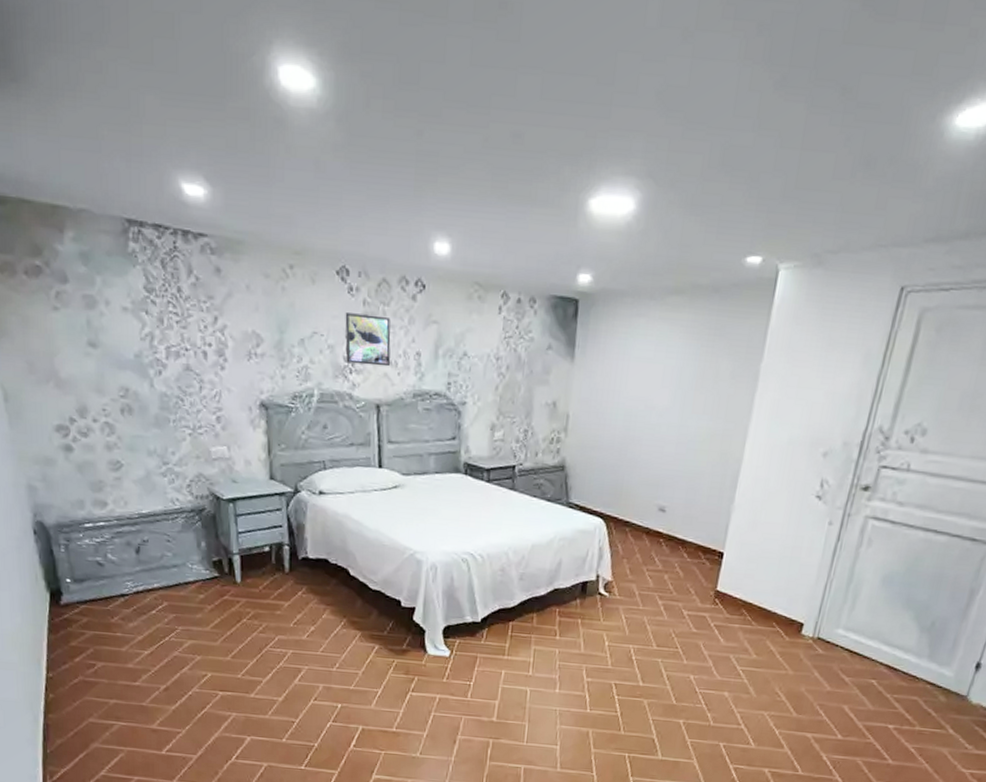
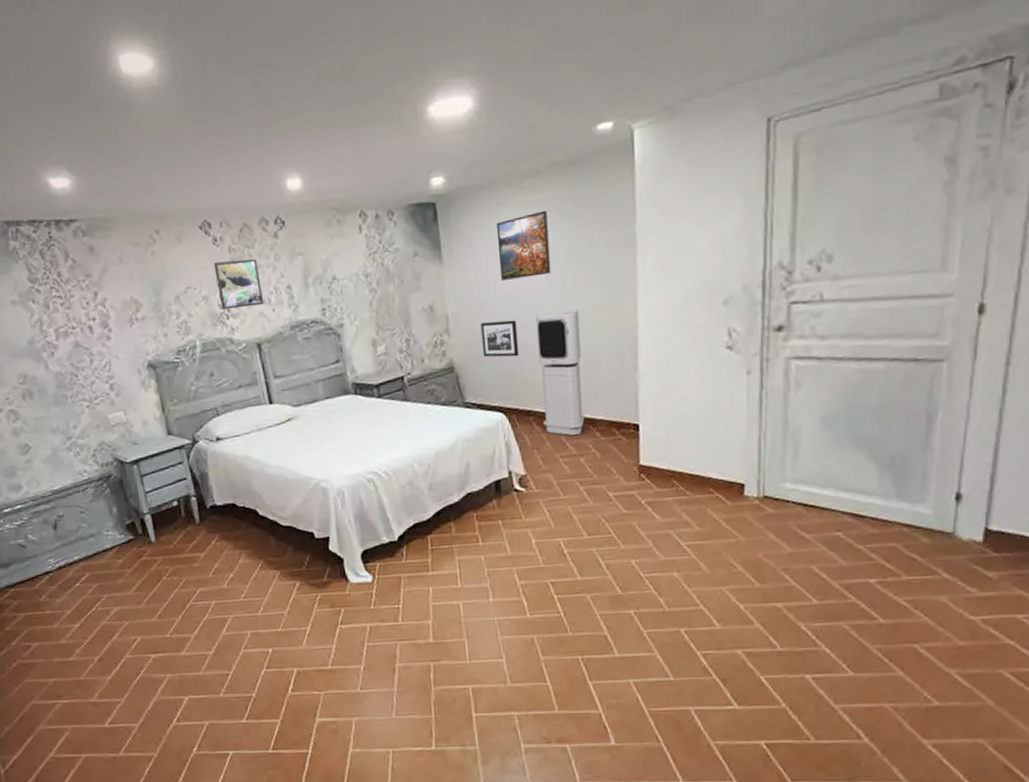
picture frame: none [595,429,633,468] -> present [480,320,519,357]
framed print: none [627,330,683,394] -> present [496,210,551,280]
air purifier: none [637,431,692,553] -> present [535,310,585,436]

